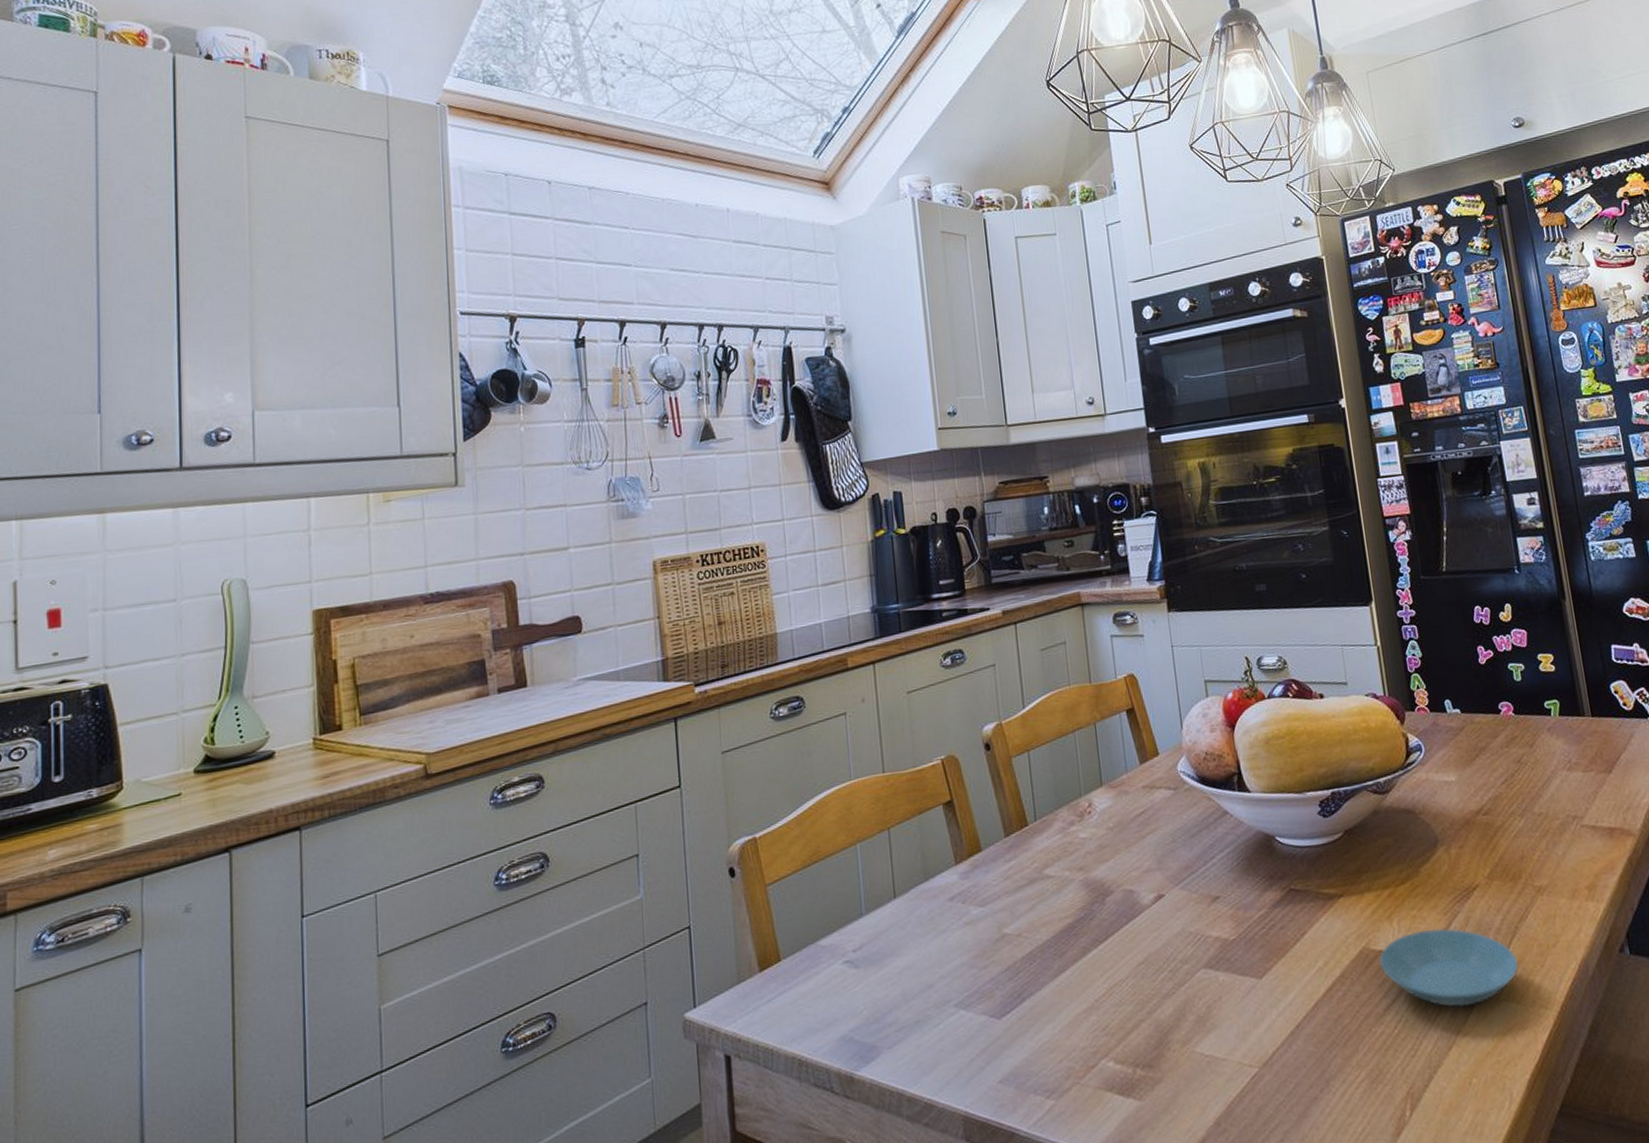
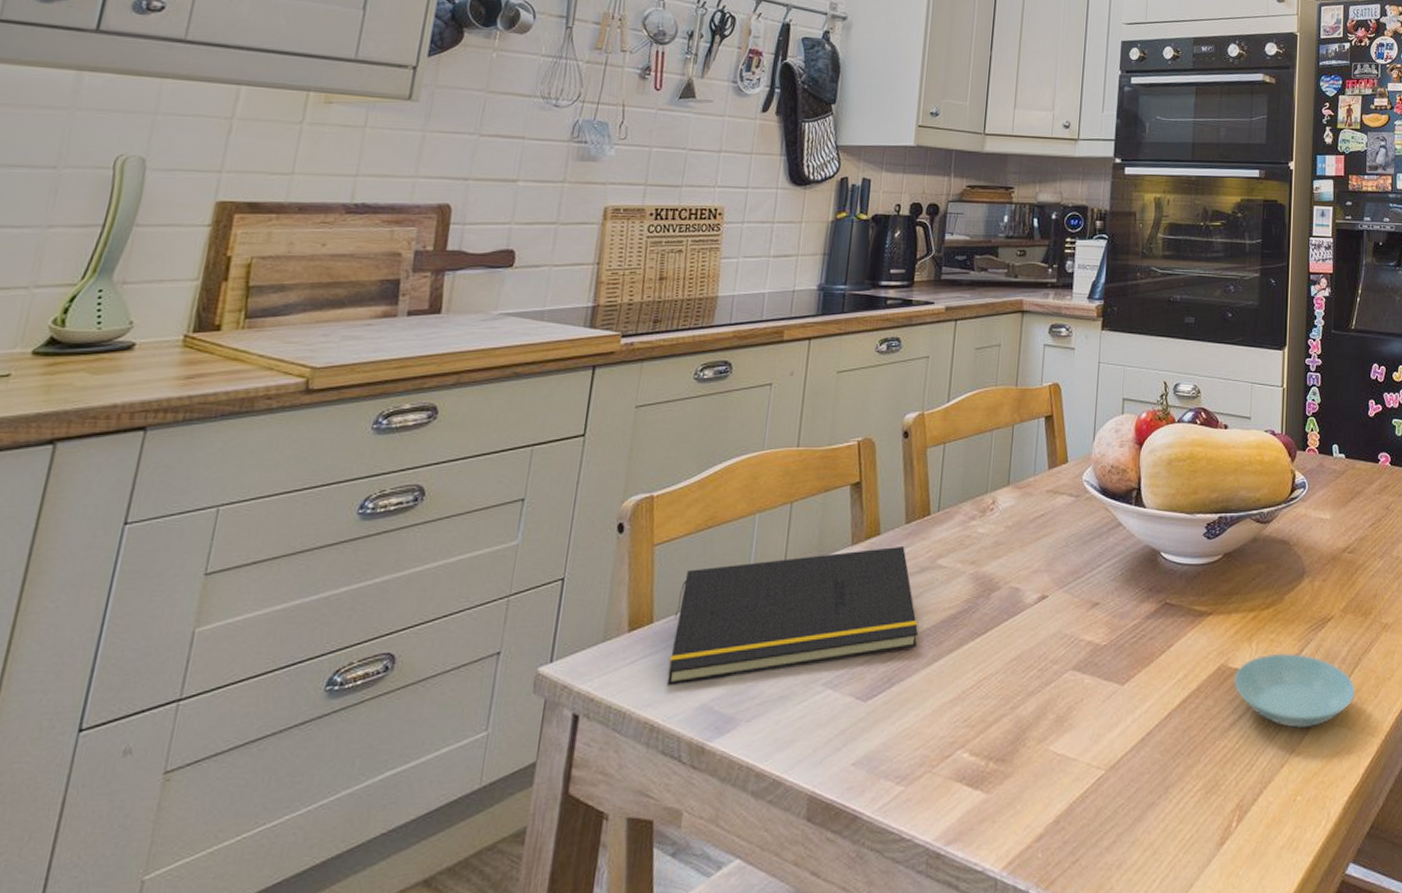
notepad: none [799,860,1040,1021] -> present [667,547,919,686]

